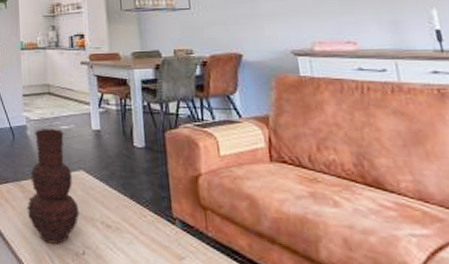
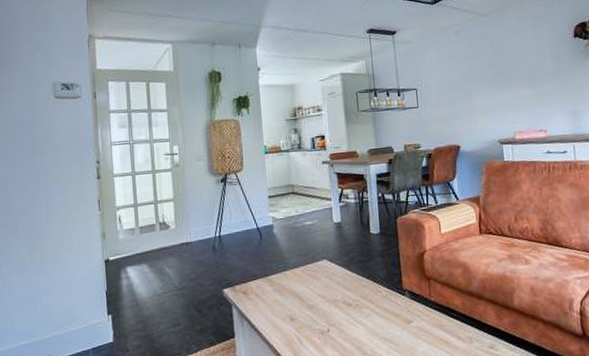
vase: present [27,128,80,244] -> none [276,224,324,327]

